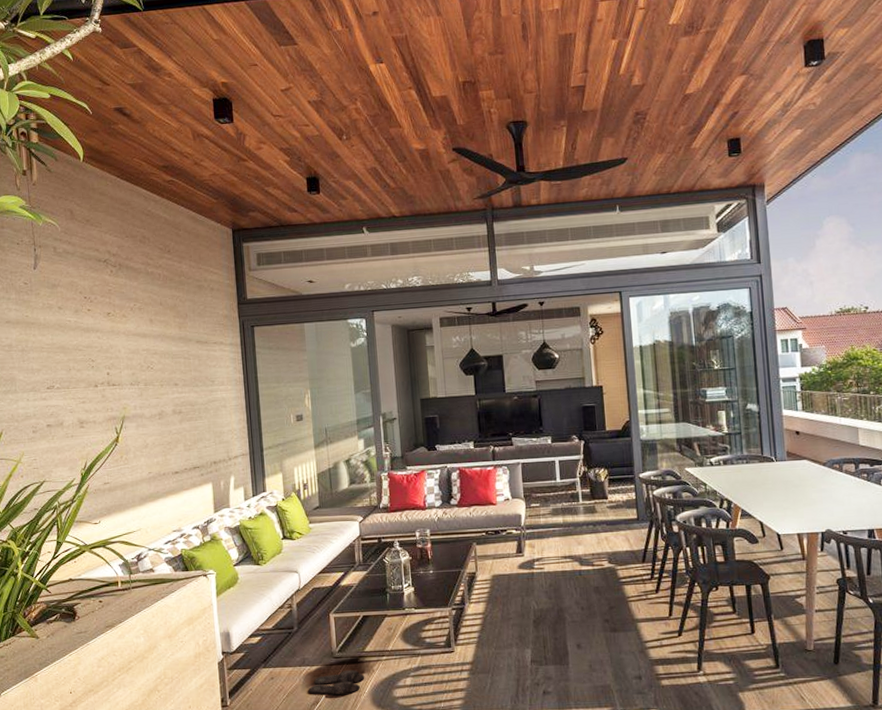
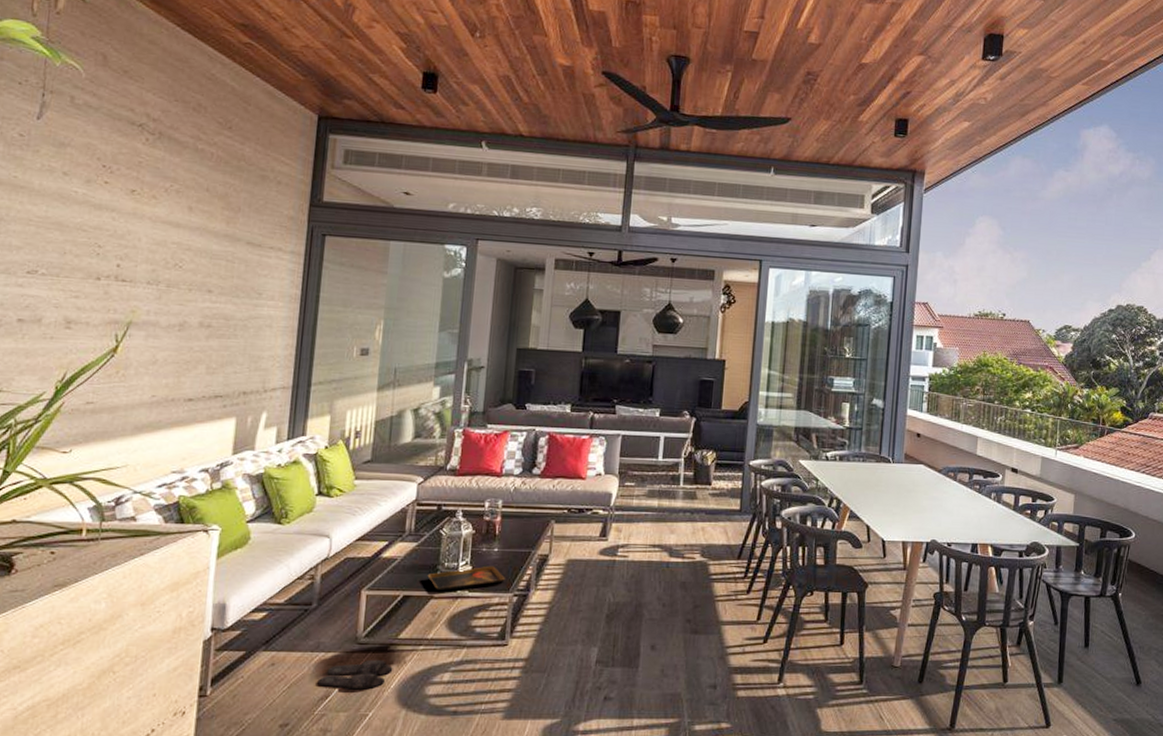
decorative tray: none [379,585,444,611] -> present [427,565,506,592]

